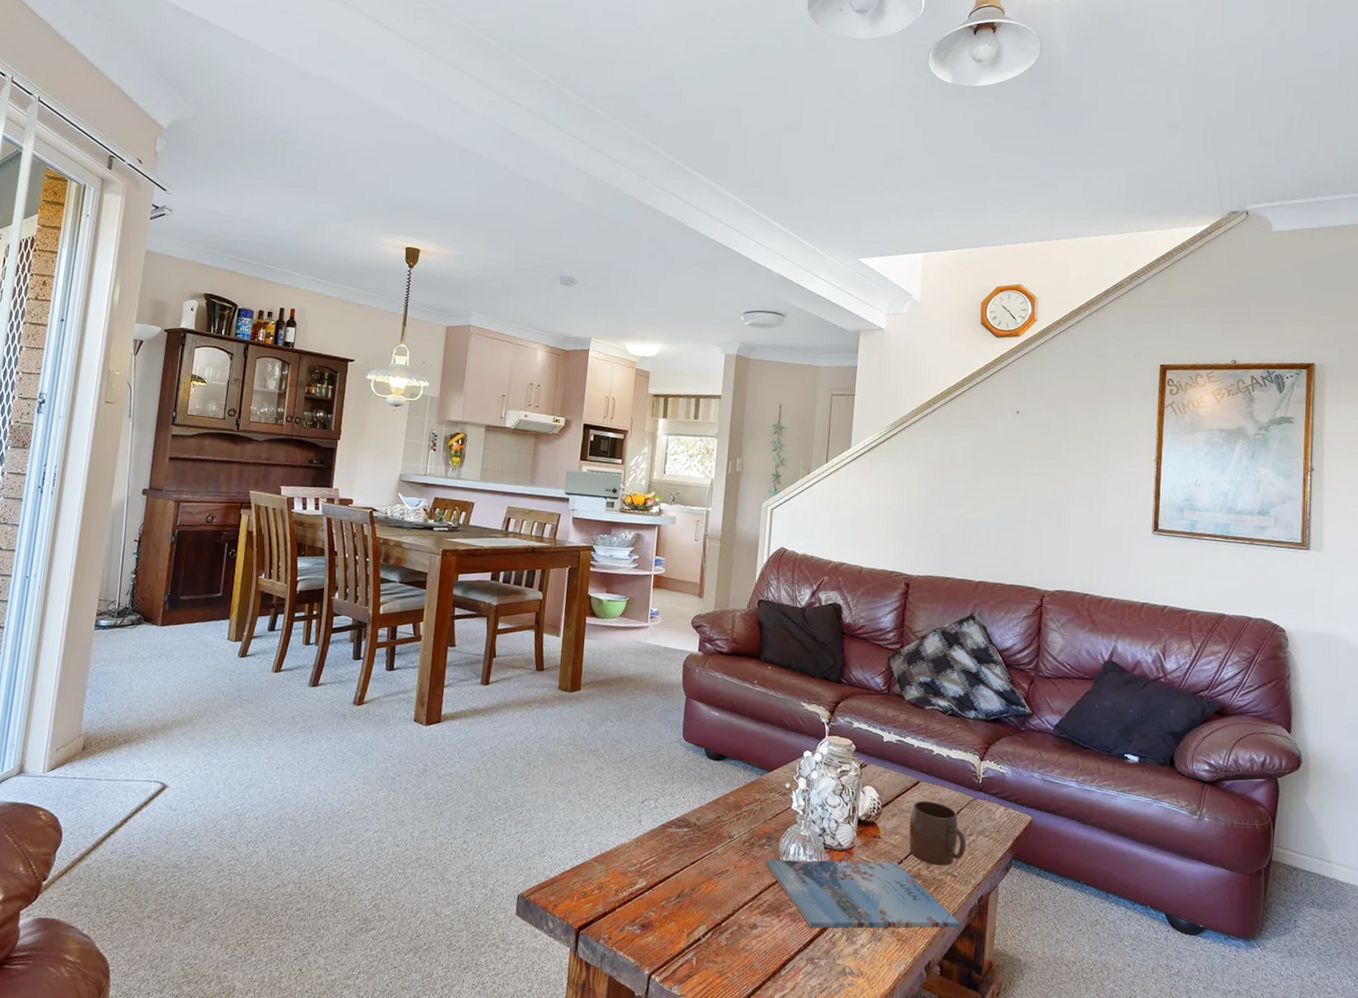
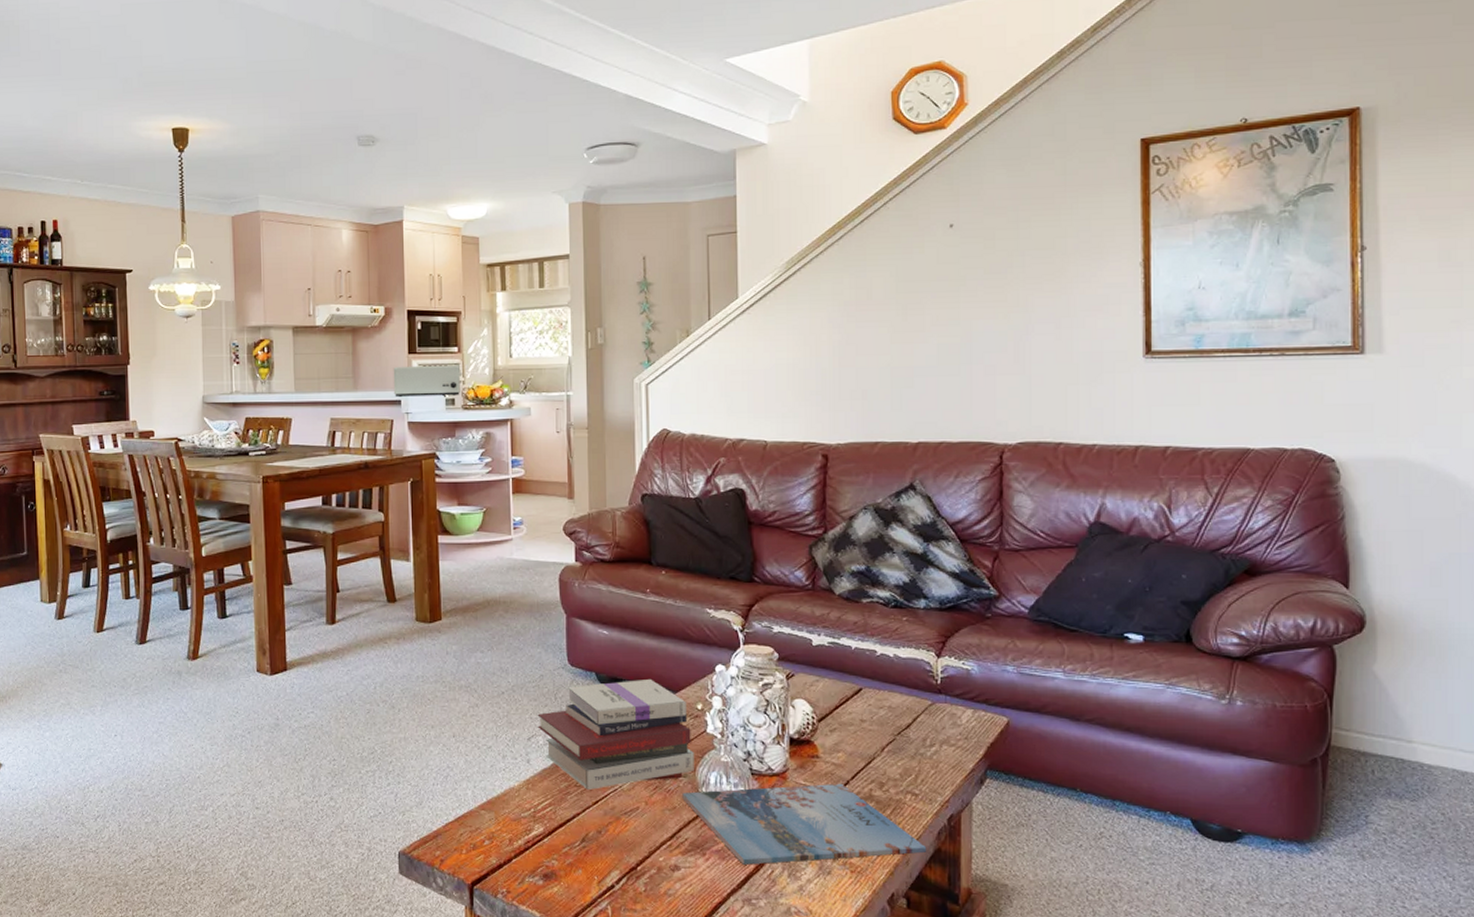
books: none [651,757,779,851] -> present [537,678,694,790]
mug: present [909,800,966,866] -> none [853,710,926,784]

